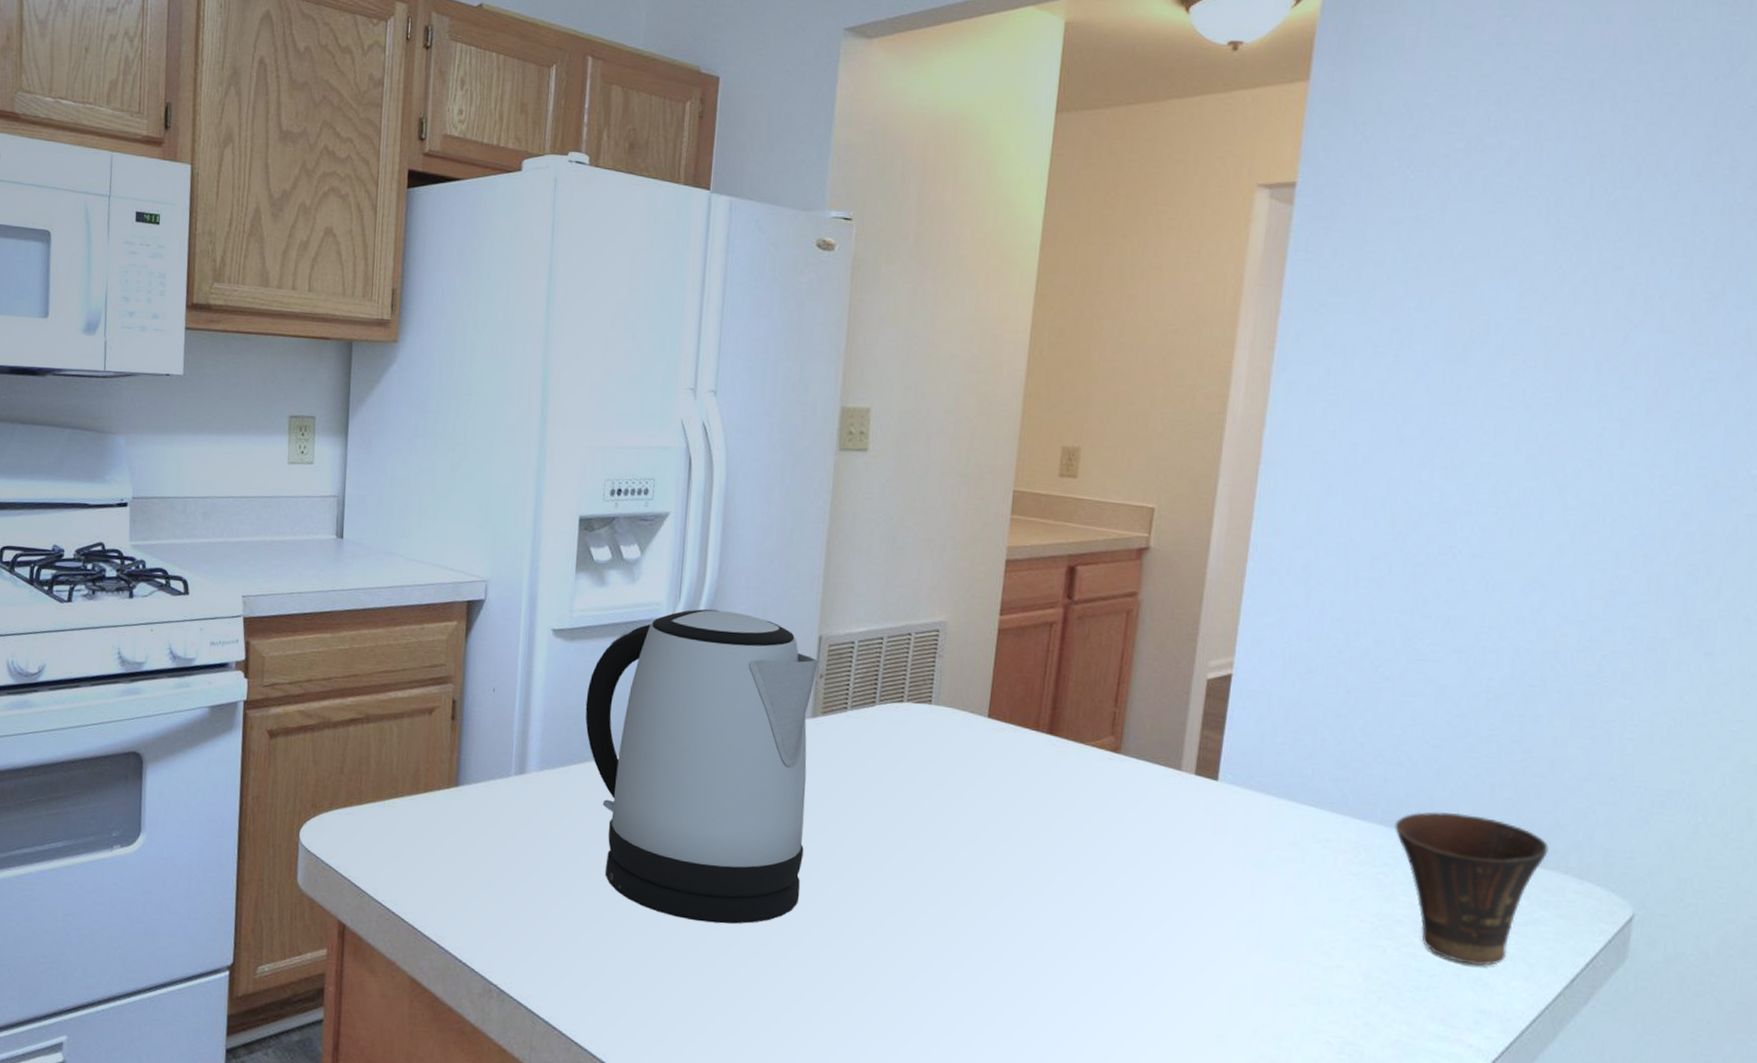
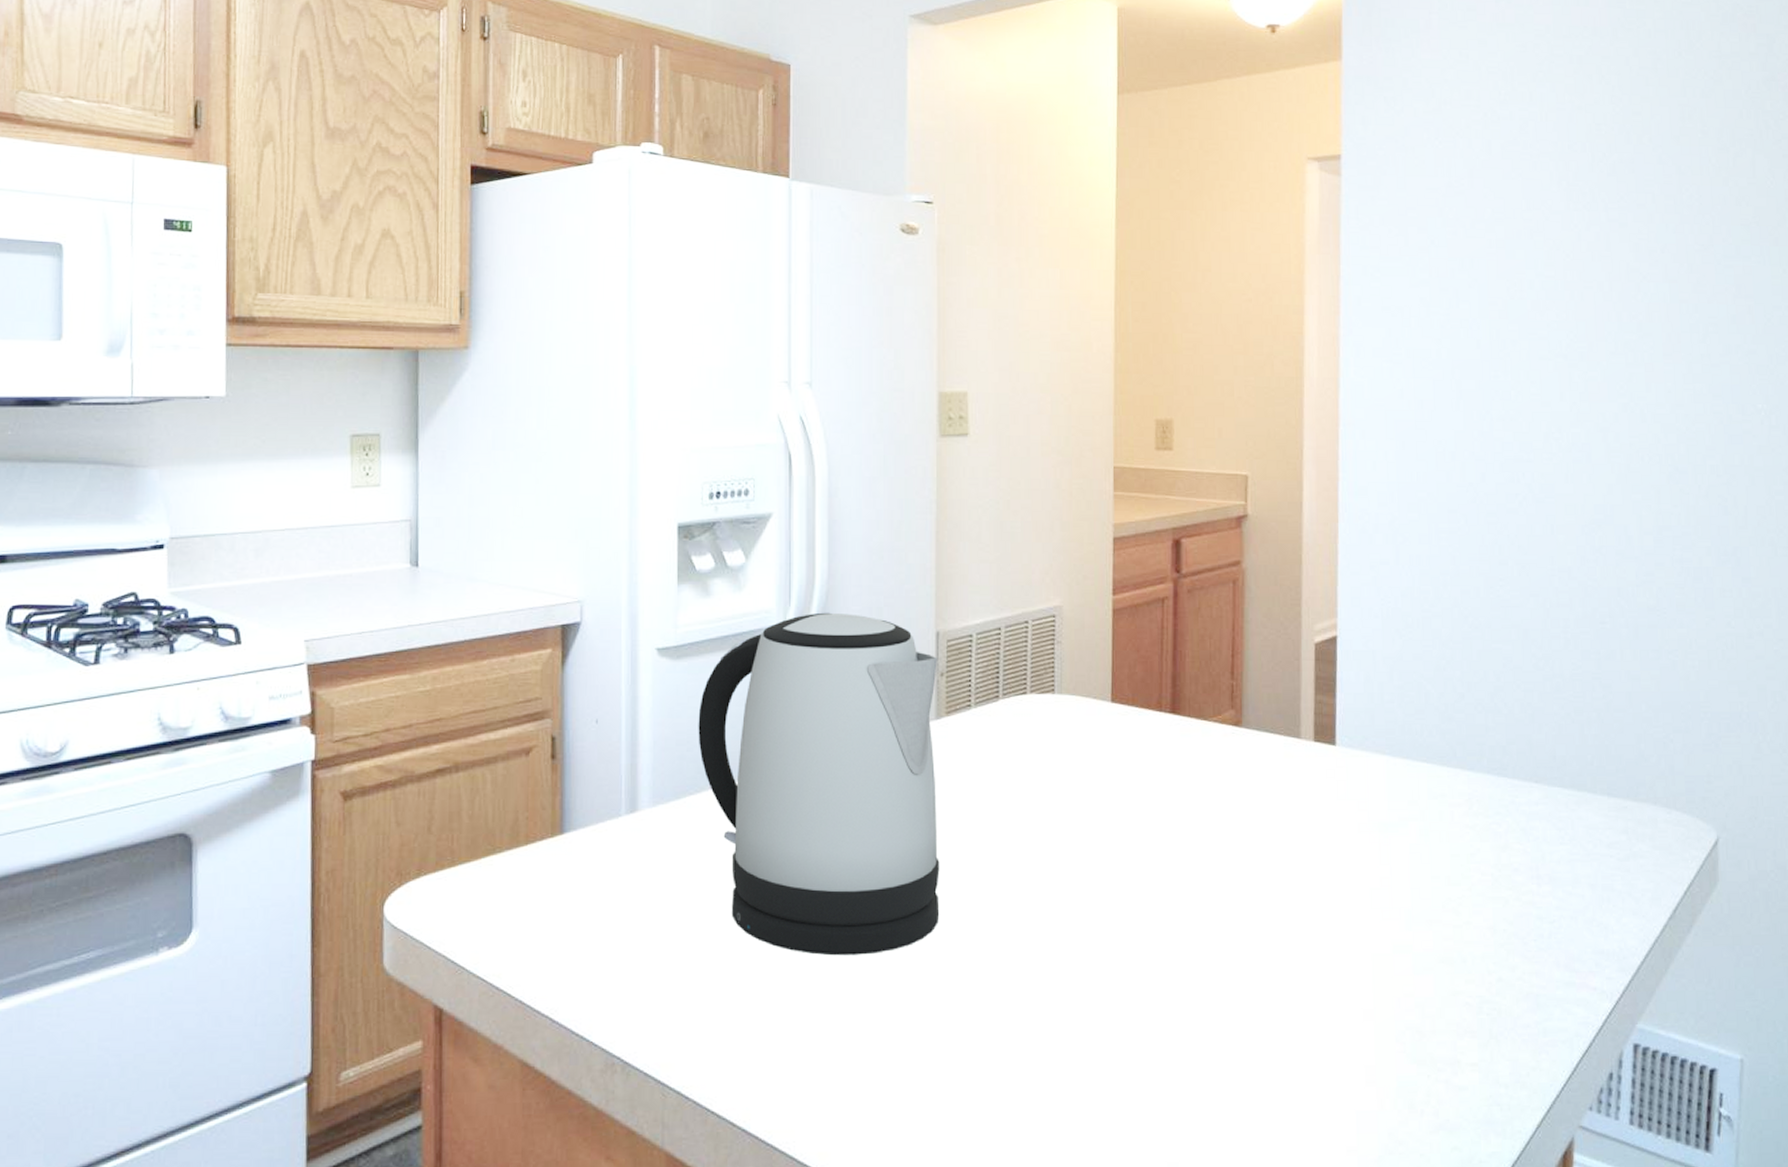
cup: present [1394,812,1549,967] -> none [1501,754,1637,907]

